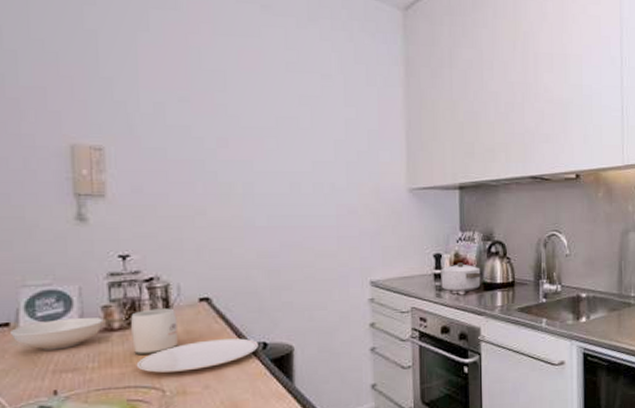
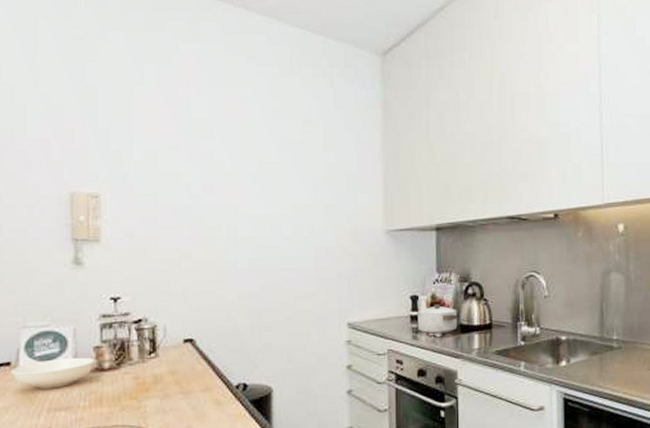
mug: present [130,308,179,356] -> none [119,349,164,395]
plate: present [136,338,258,373] -> none [124,379,238,413]

